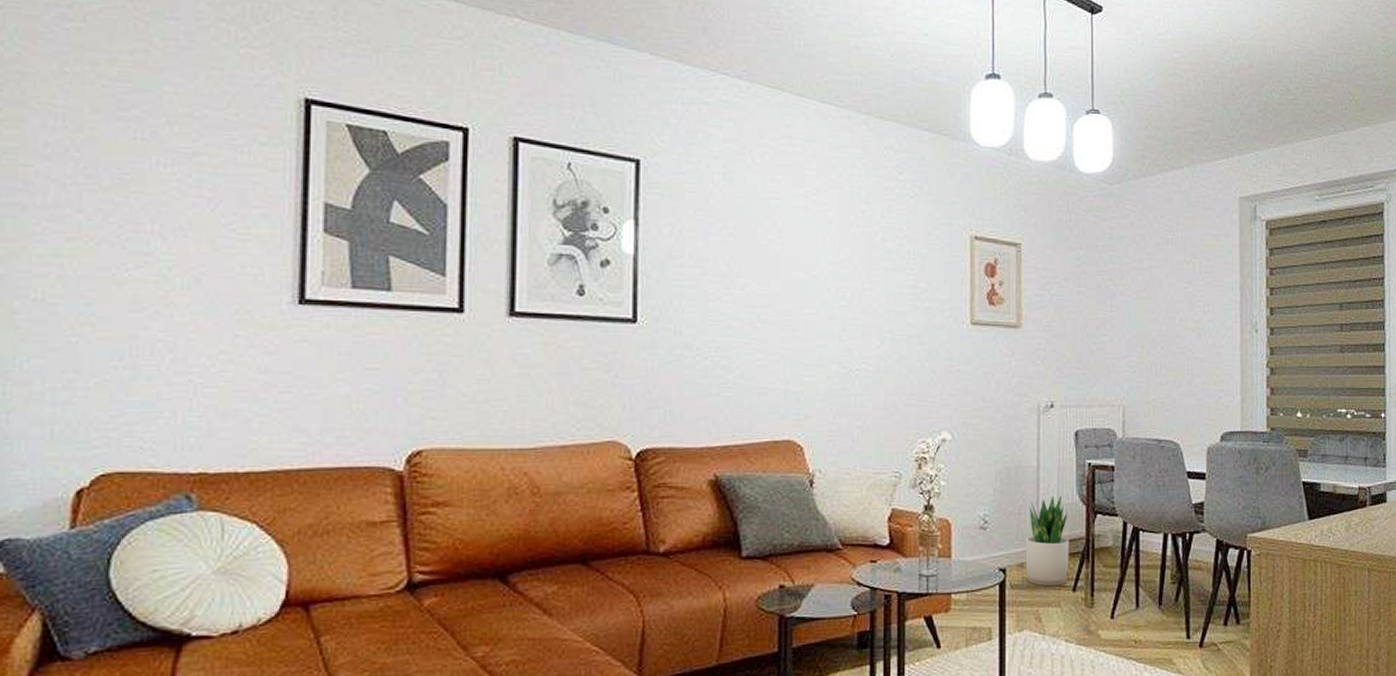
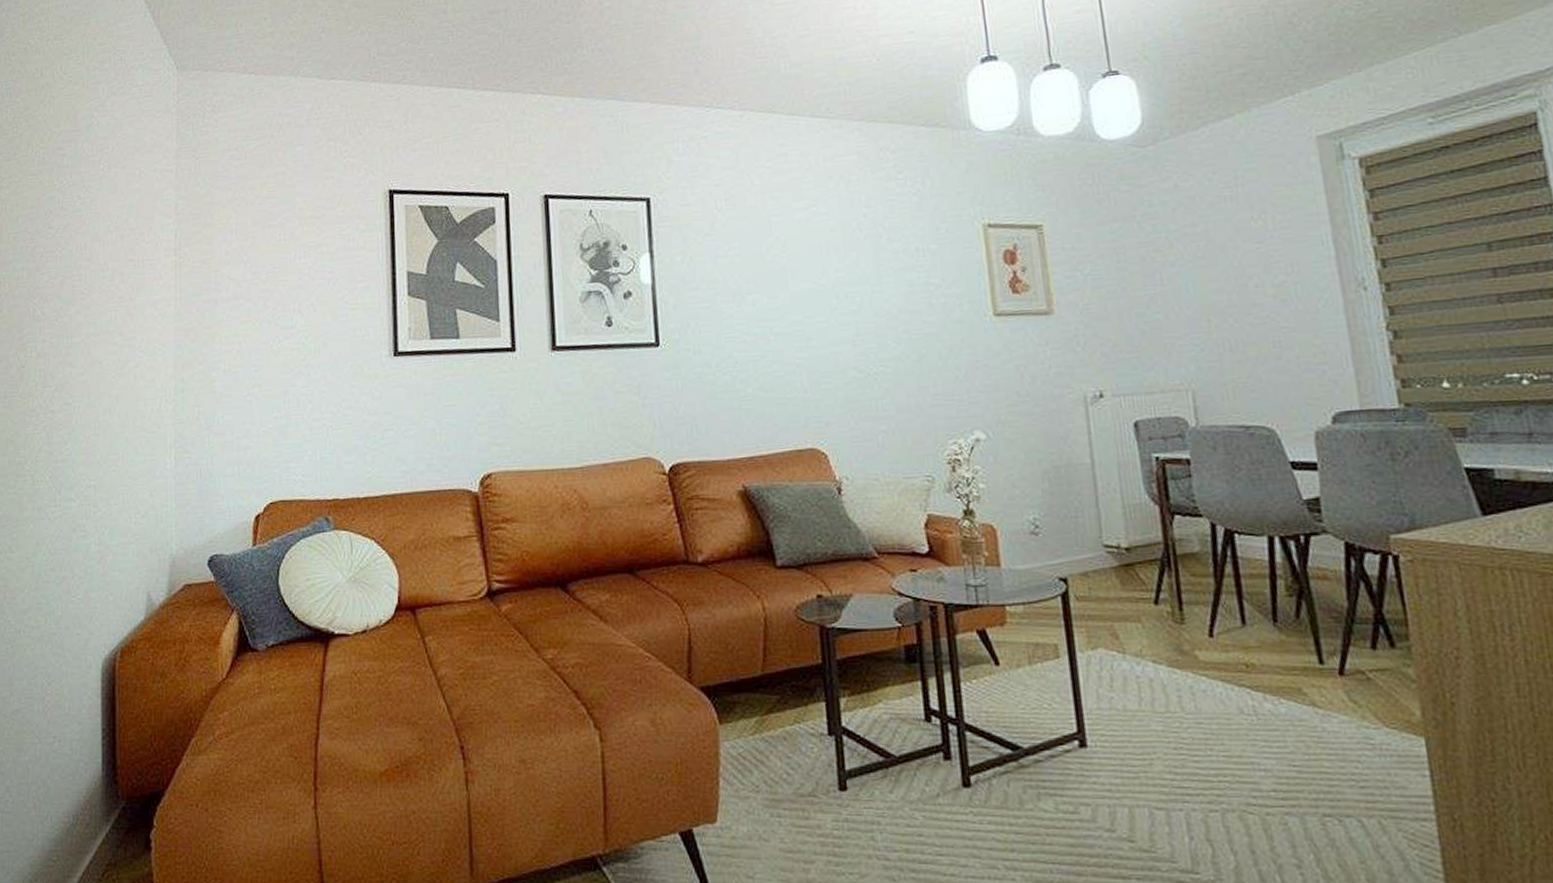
planter: present [1025,495,1069,587] -> none [1087,494,1146,599]

